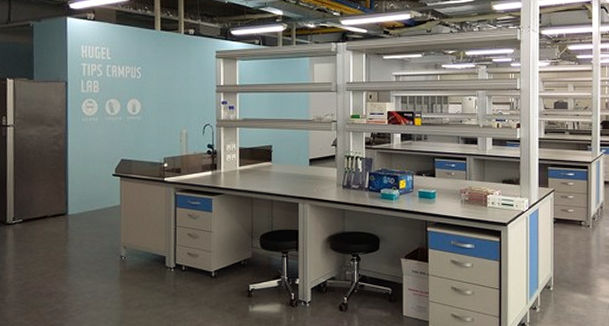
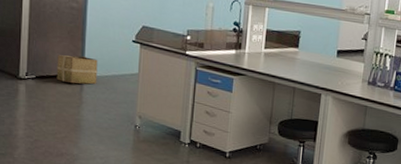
cardboard box: none [42,195,81,223] -> present [56,55,98,85]

